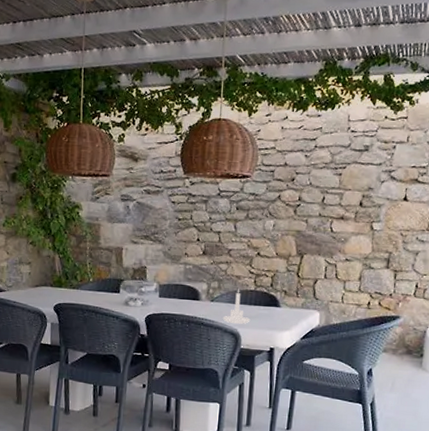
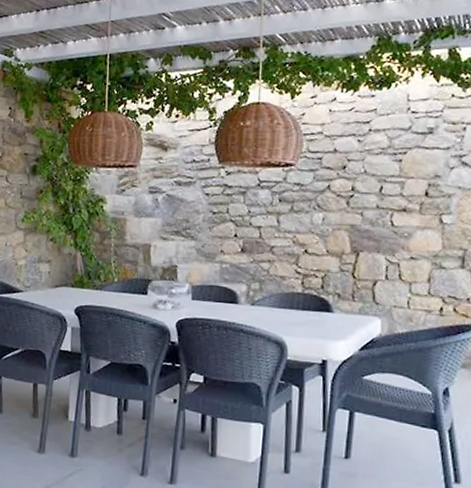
candle holder: present [222,289,251,325] -> none [265,291,298,332]

